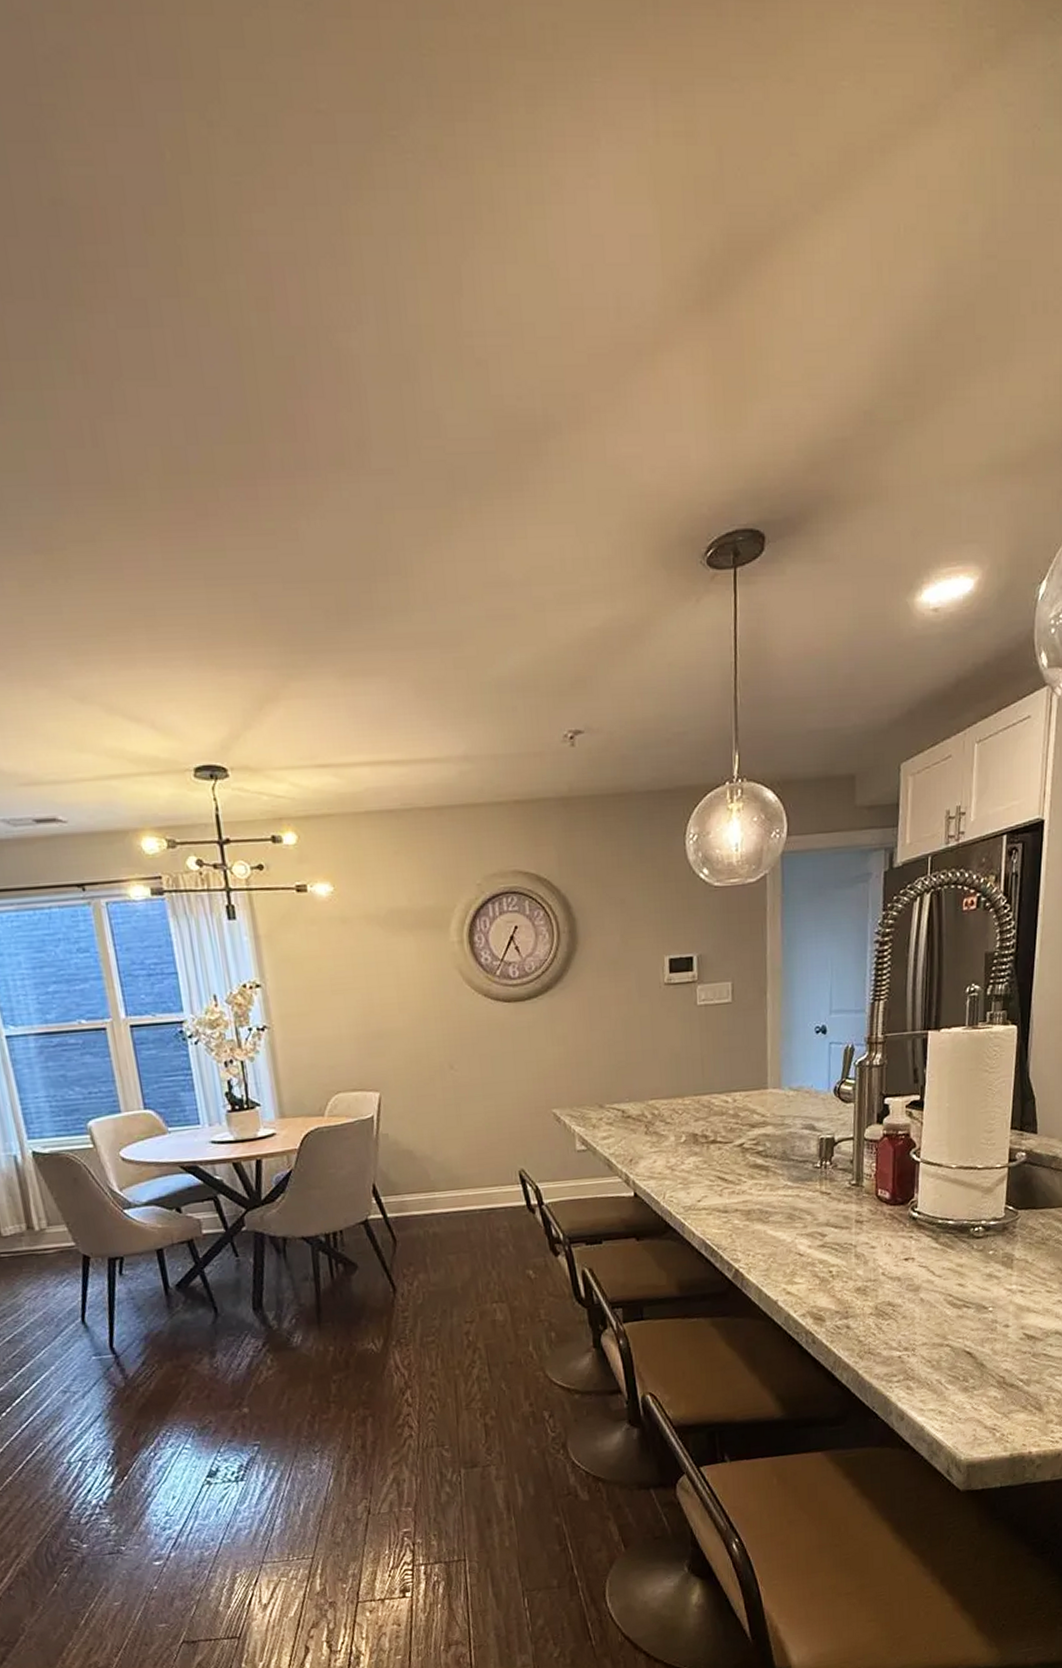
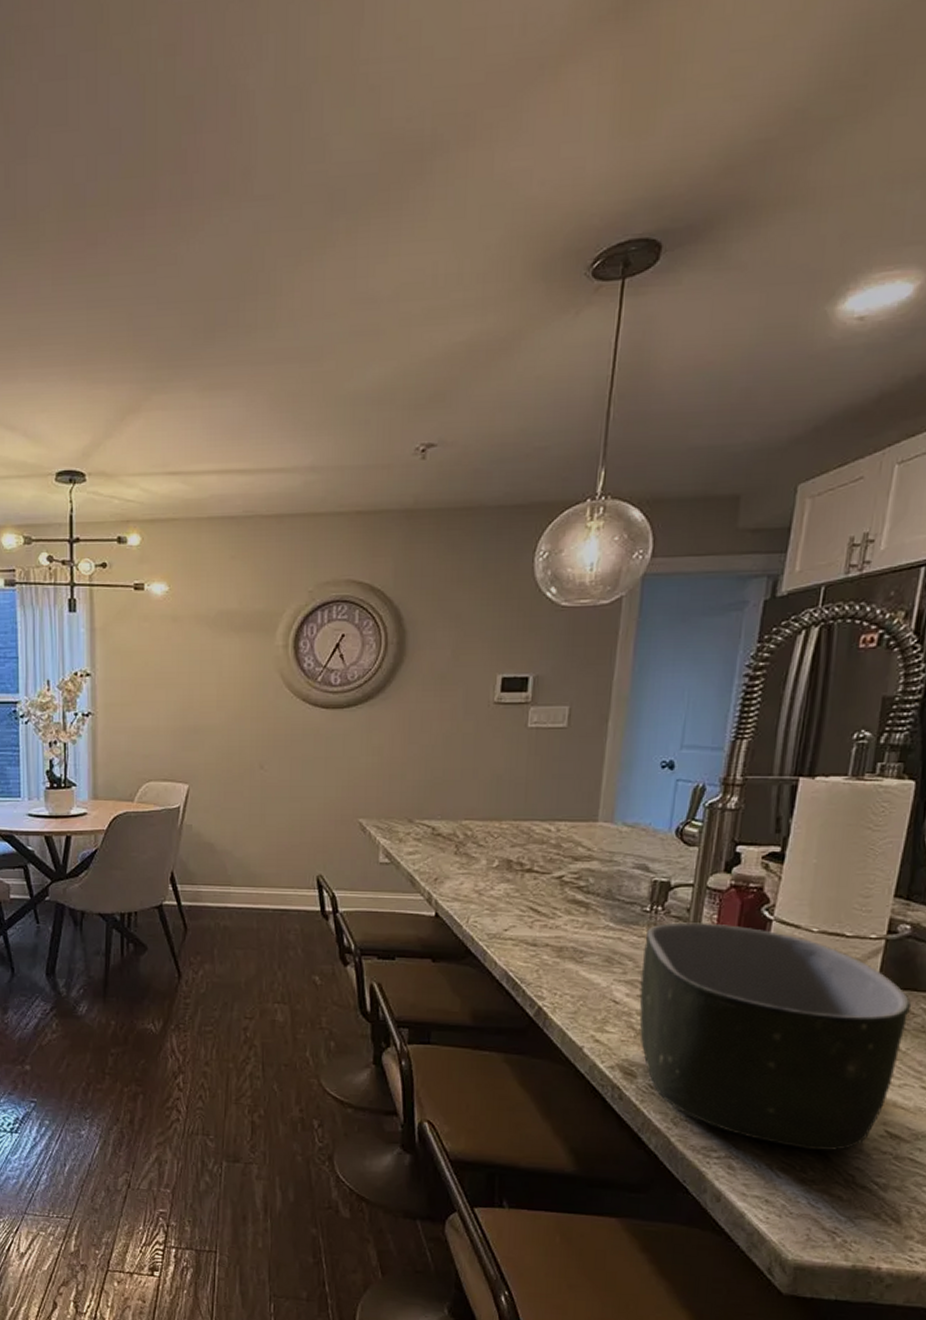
bowl: none [818,1170,1033,1361] -> present [639,922,912,1151]

